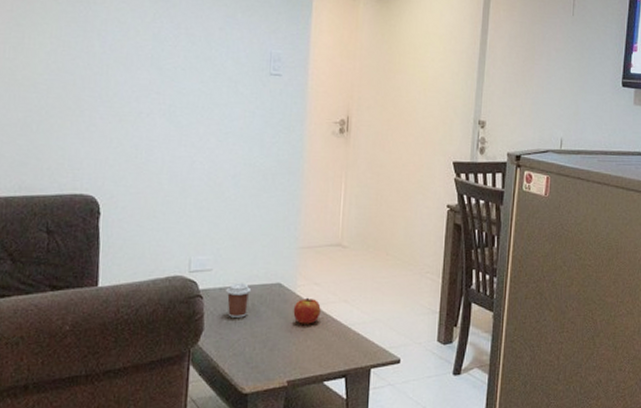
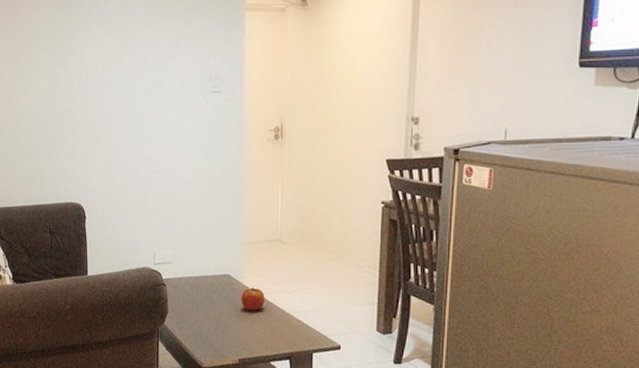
coffee cup: present [226,282,252,317] -> none [184,273,205,303]

